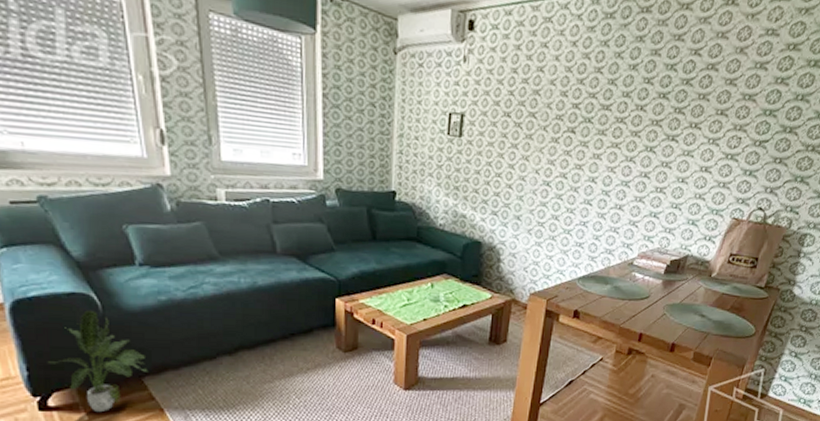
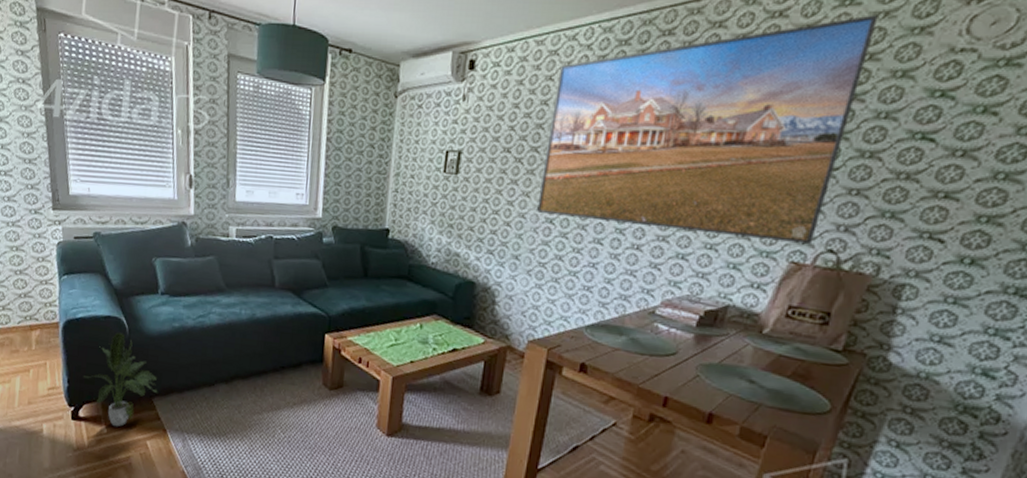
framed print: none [535,10,801,204] -> present [537,15,878,245]

